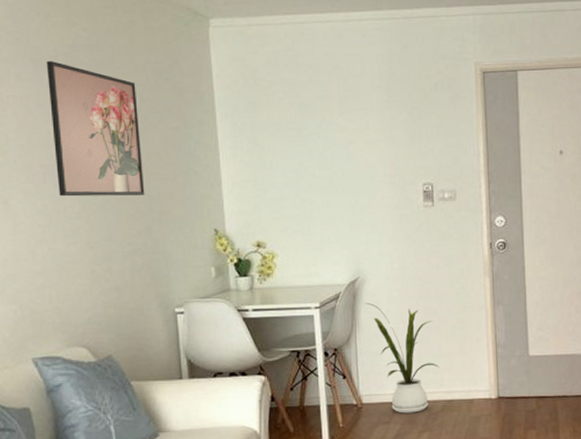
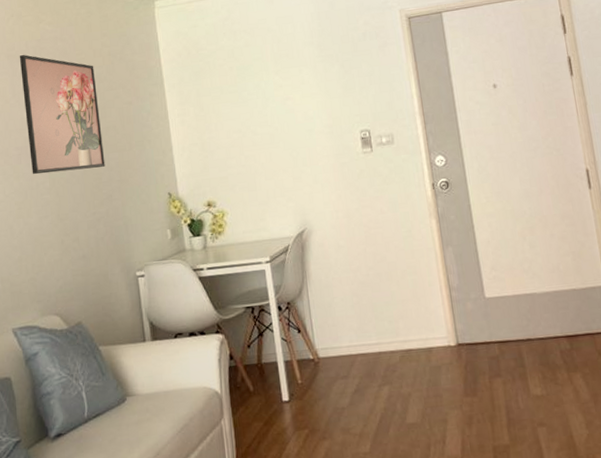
house plant: present [365,302,440,413] -> none [314,253,394,367]

